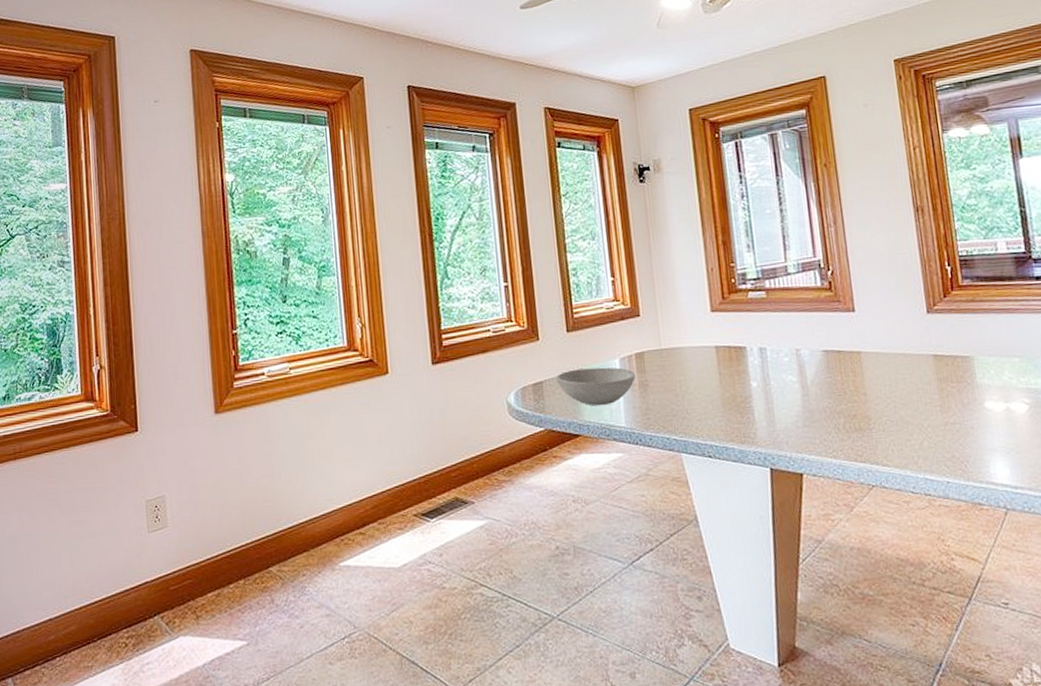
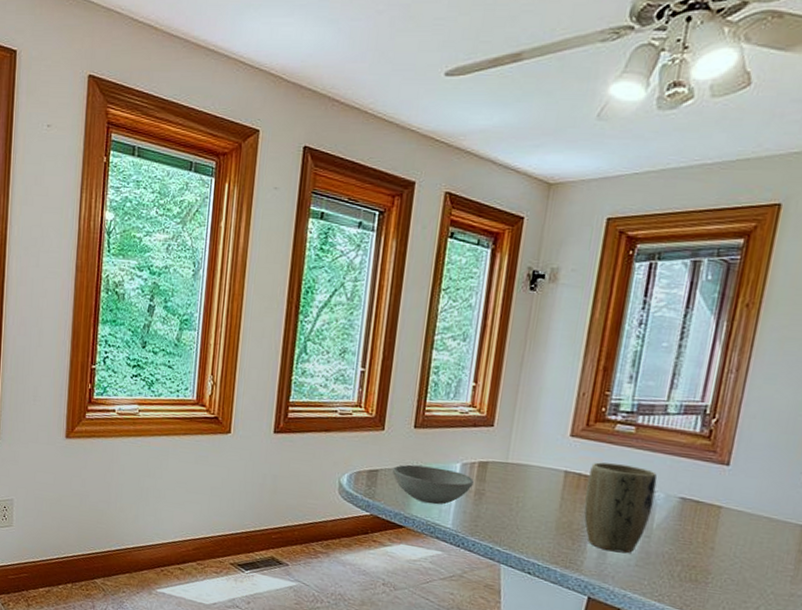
plant pot: none [737,329,803,417] -> present [584,462,657,554]

